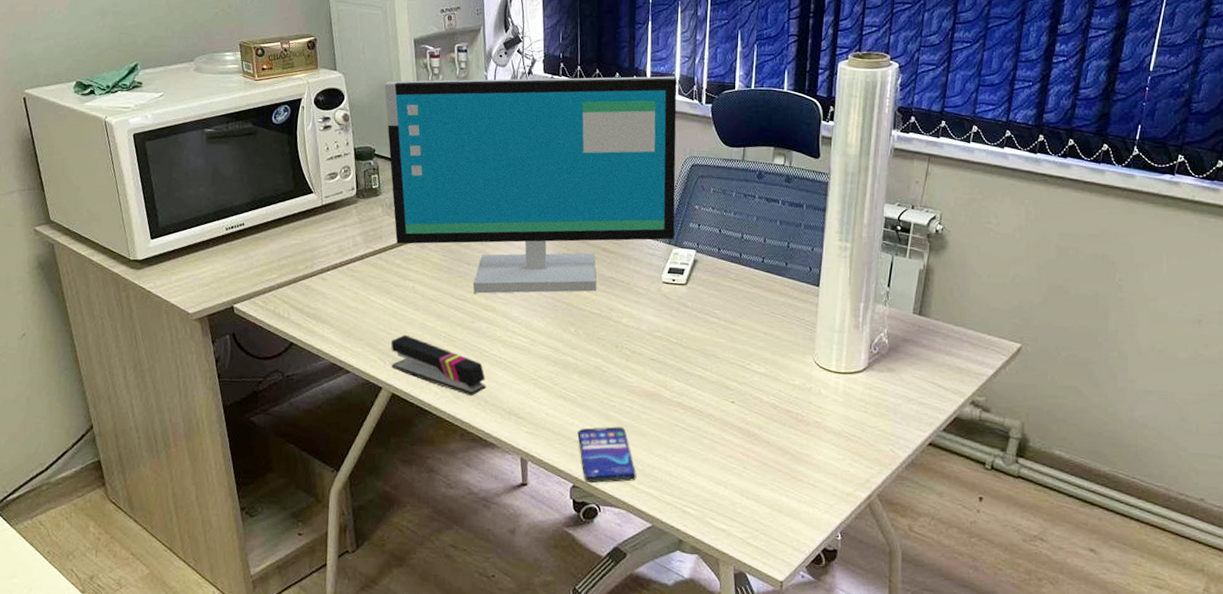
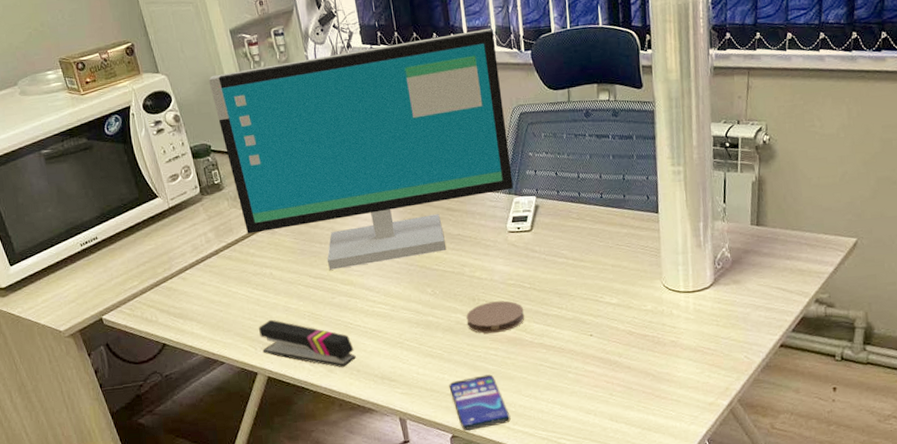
coaster: none [606,351,667,385] -> present [466,300,525,334]

